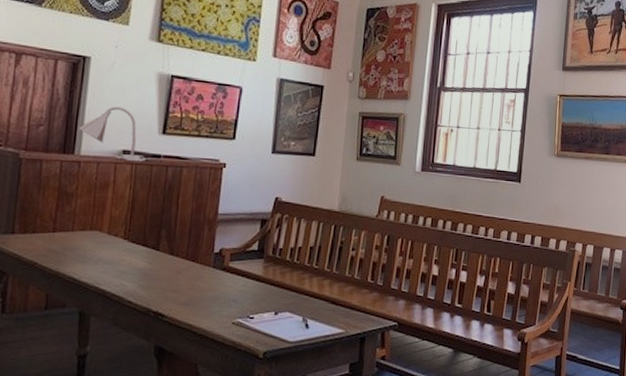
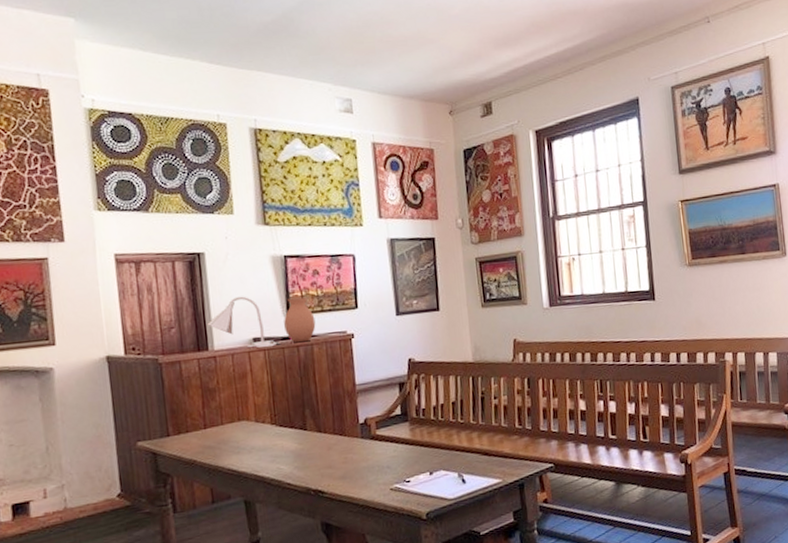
vase: none [157,117,190,164] -> present [284,297,316,343]

